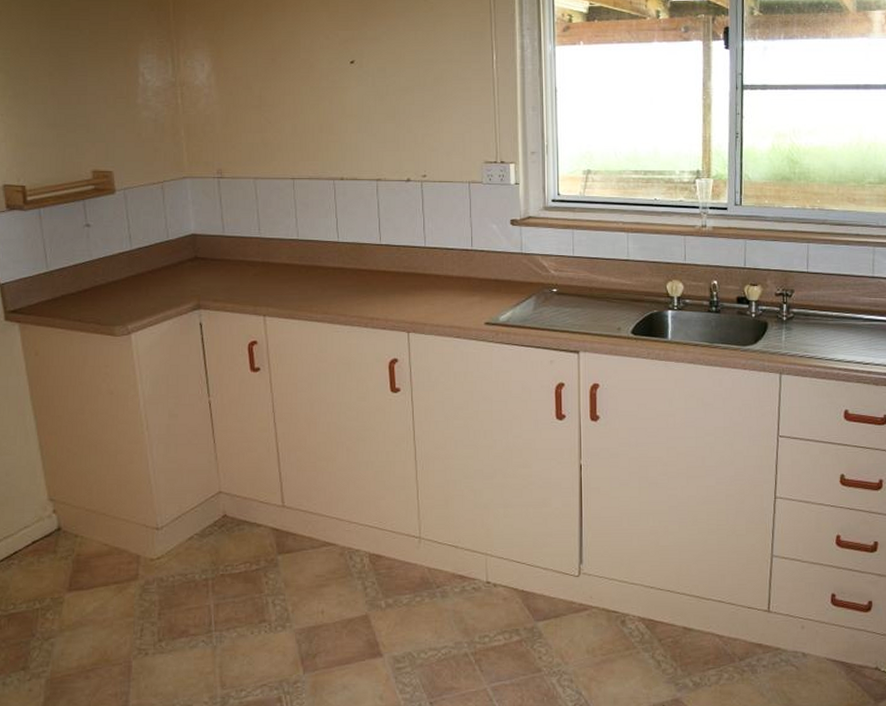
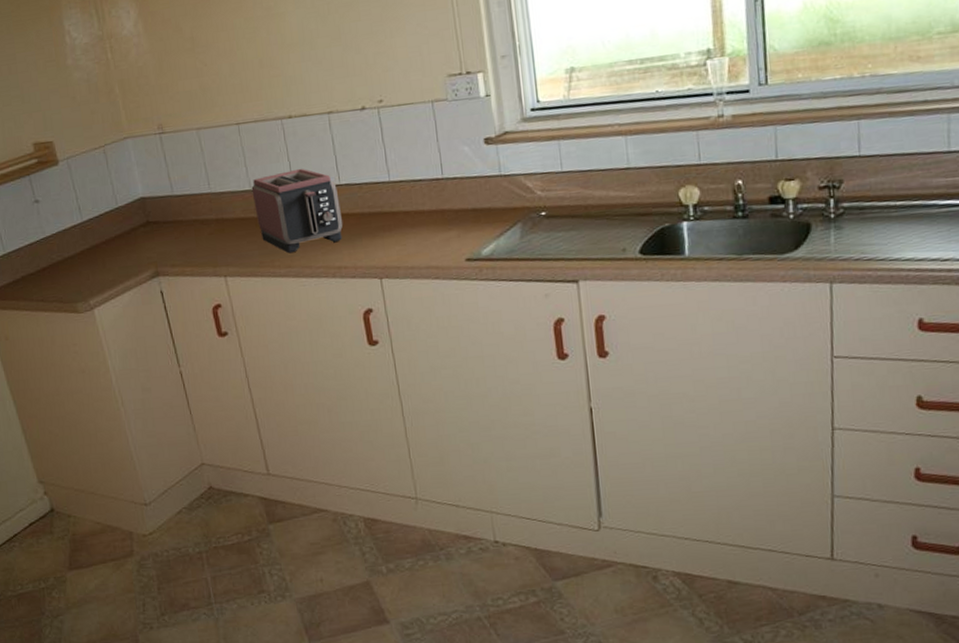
toaster: none [299,225,380,301] -> present [251,168,343,254]

